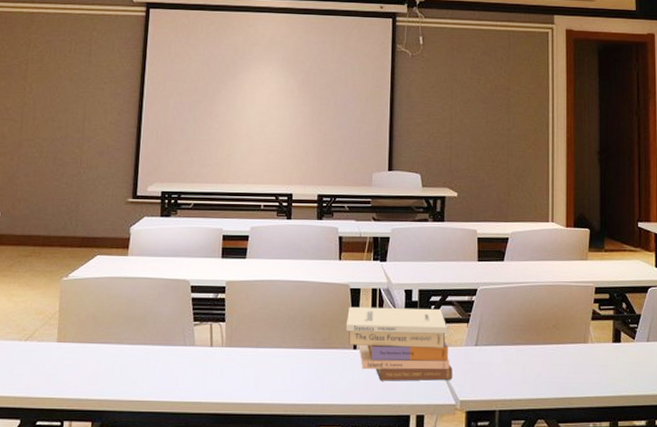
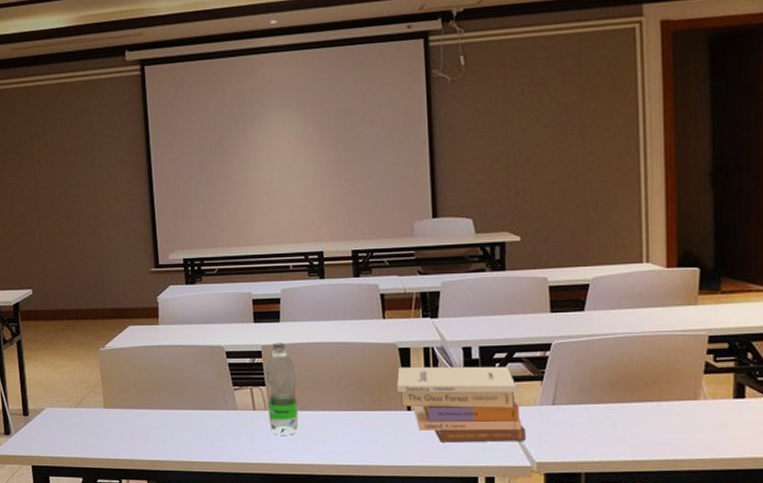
bottle: none [225,279,256,373] -> present [265,343,298,435]

